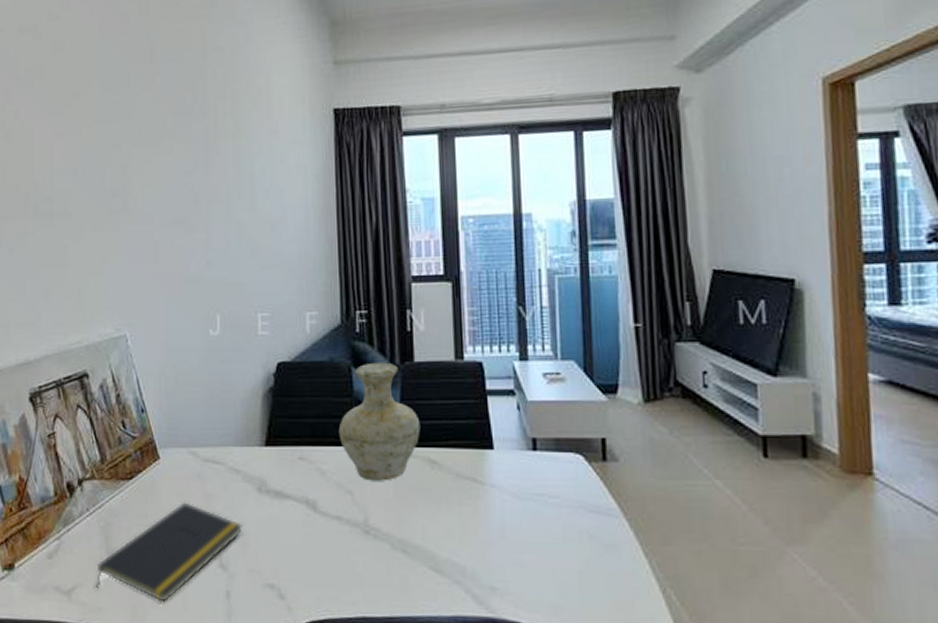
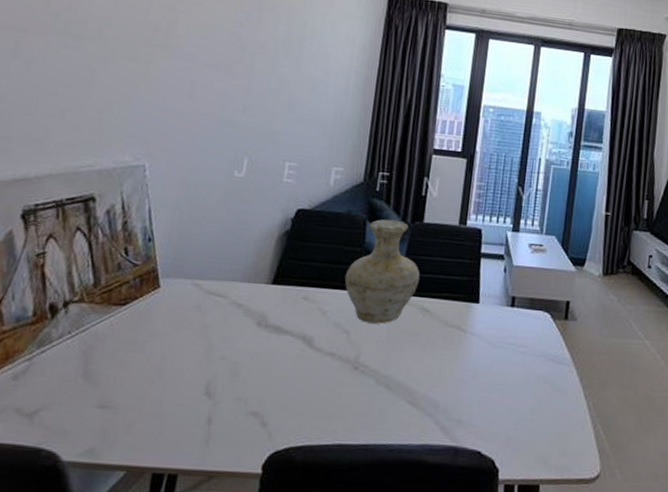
notepad: present [96,502,243,602] -> none [65,330,237,427]

